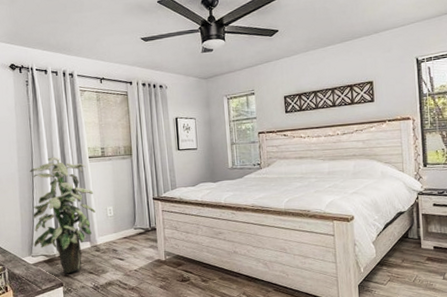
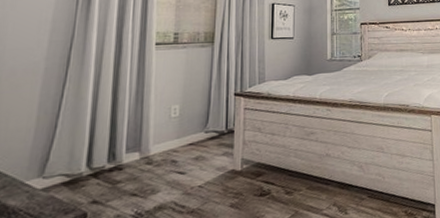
indoor plant: present [29,156,95,274] -> none [49,42,156,200]

